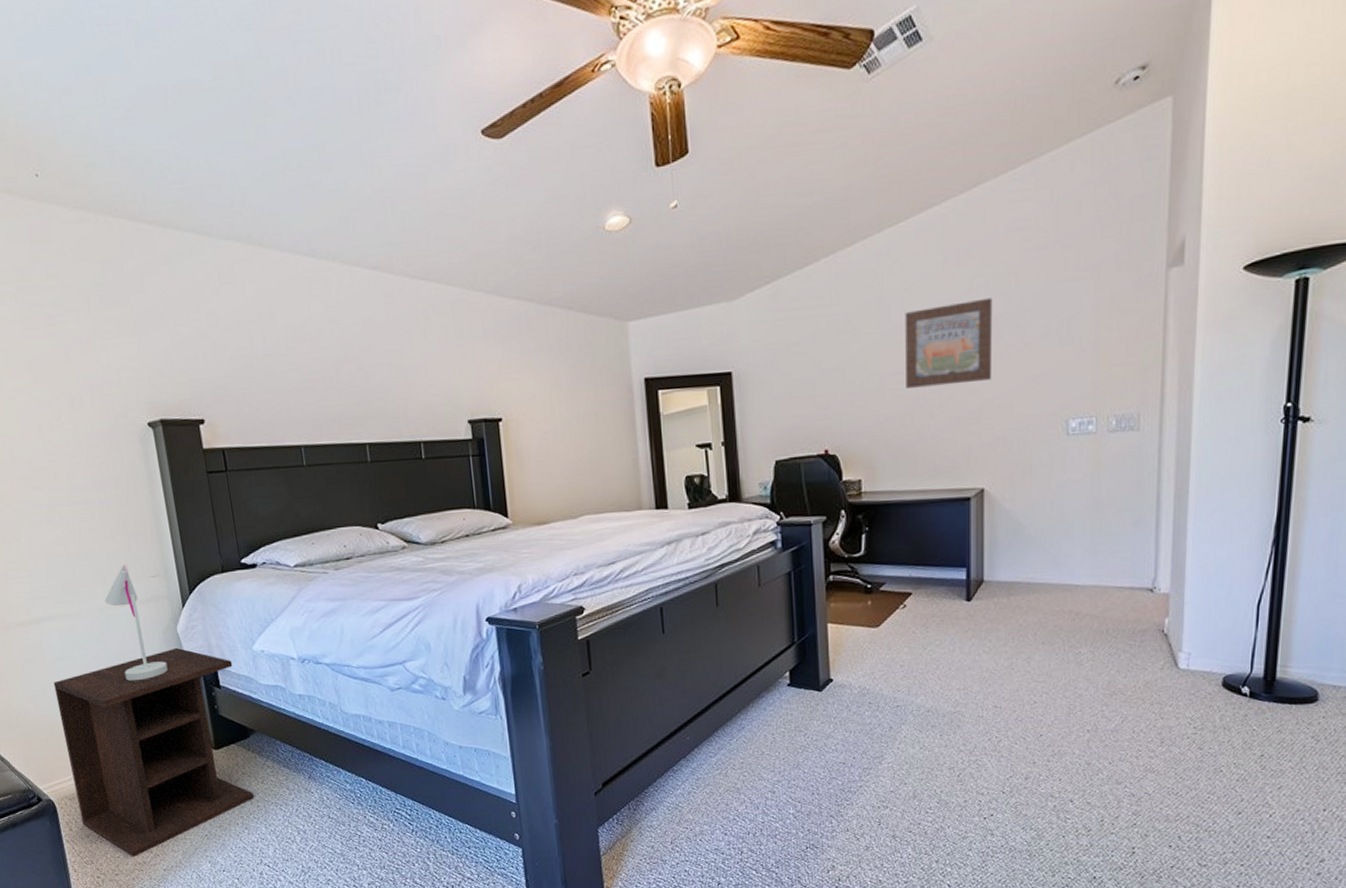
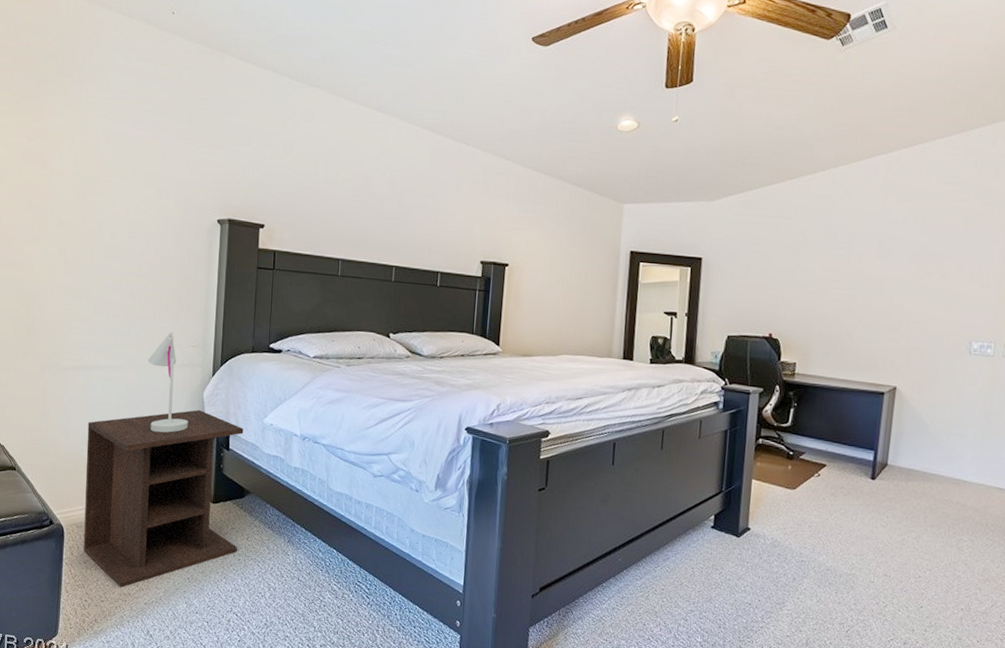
wall art: present [905,297,993,388] -> none [842,233,921,299]

